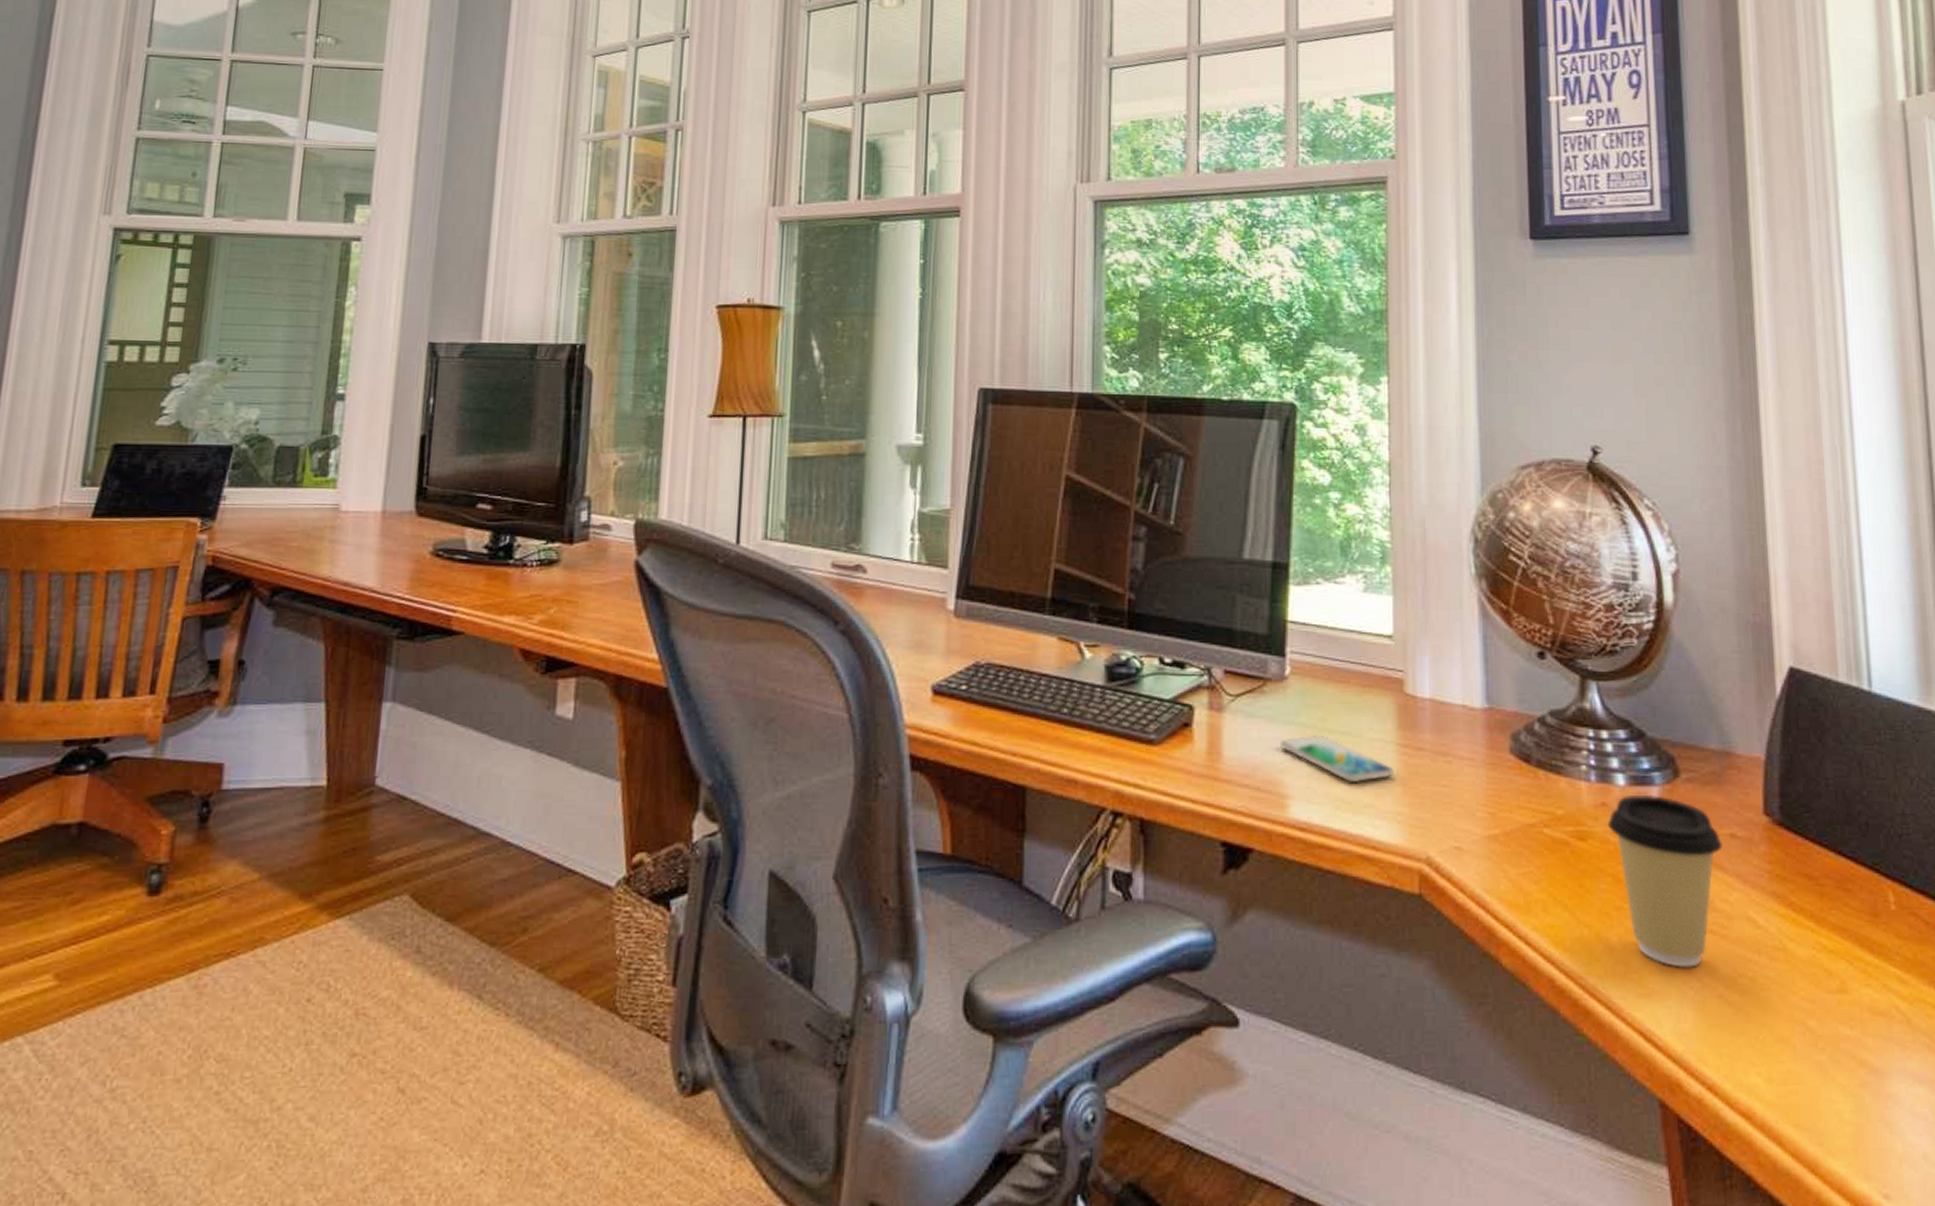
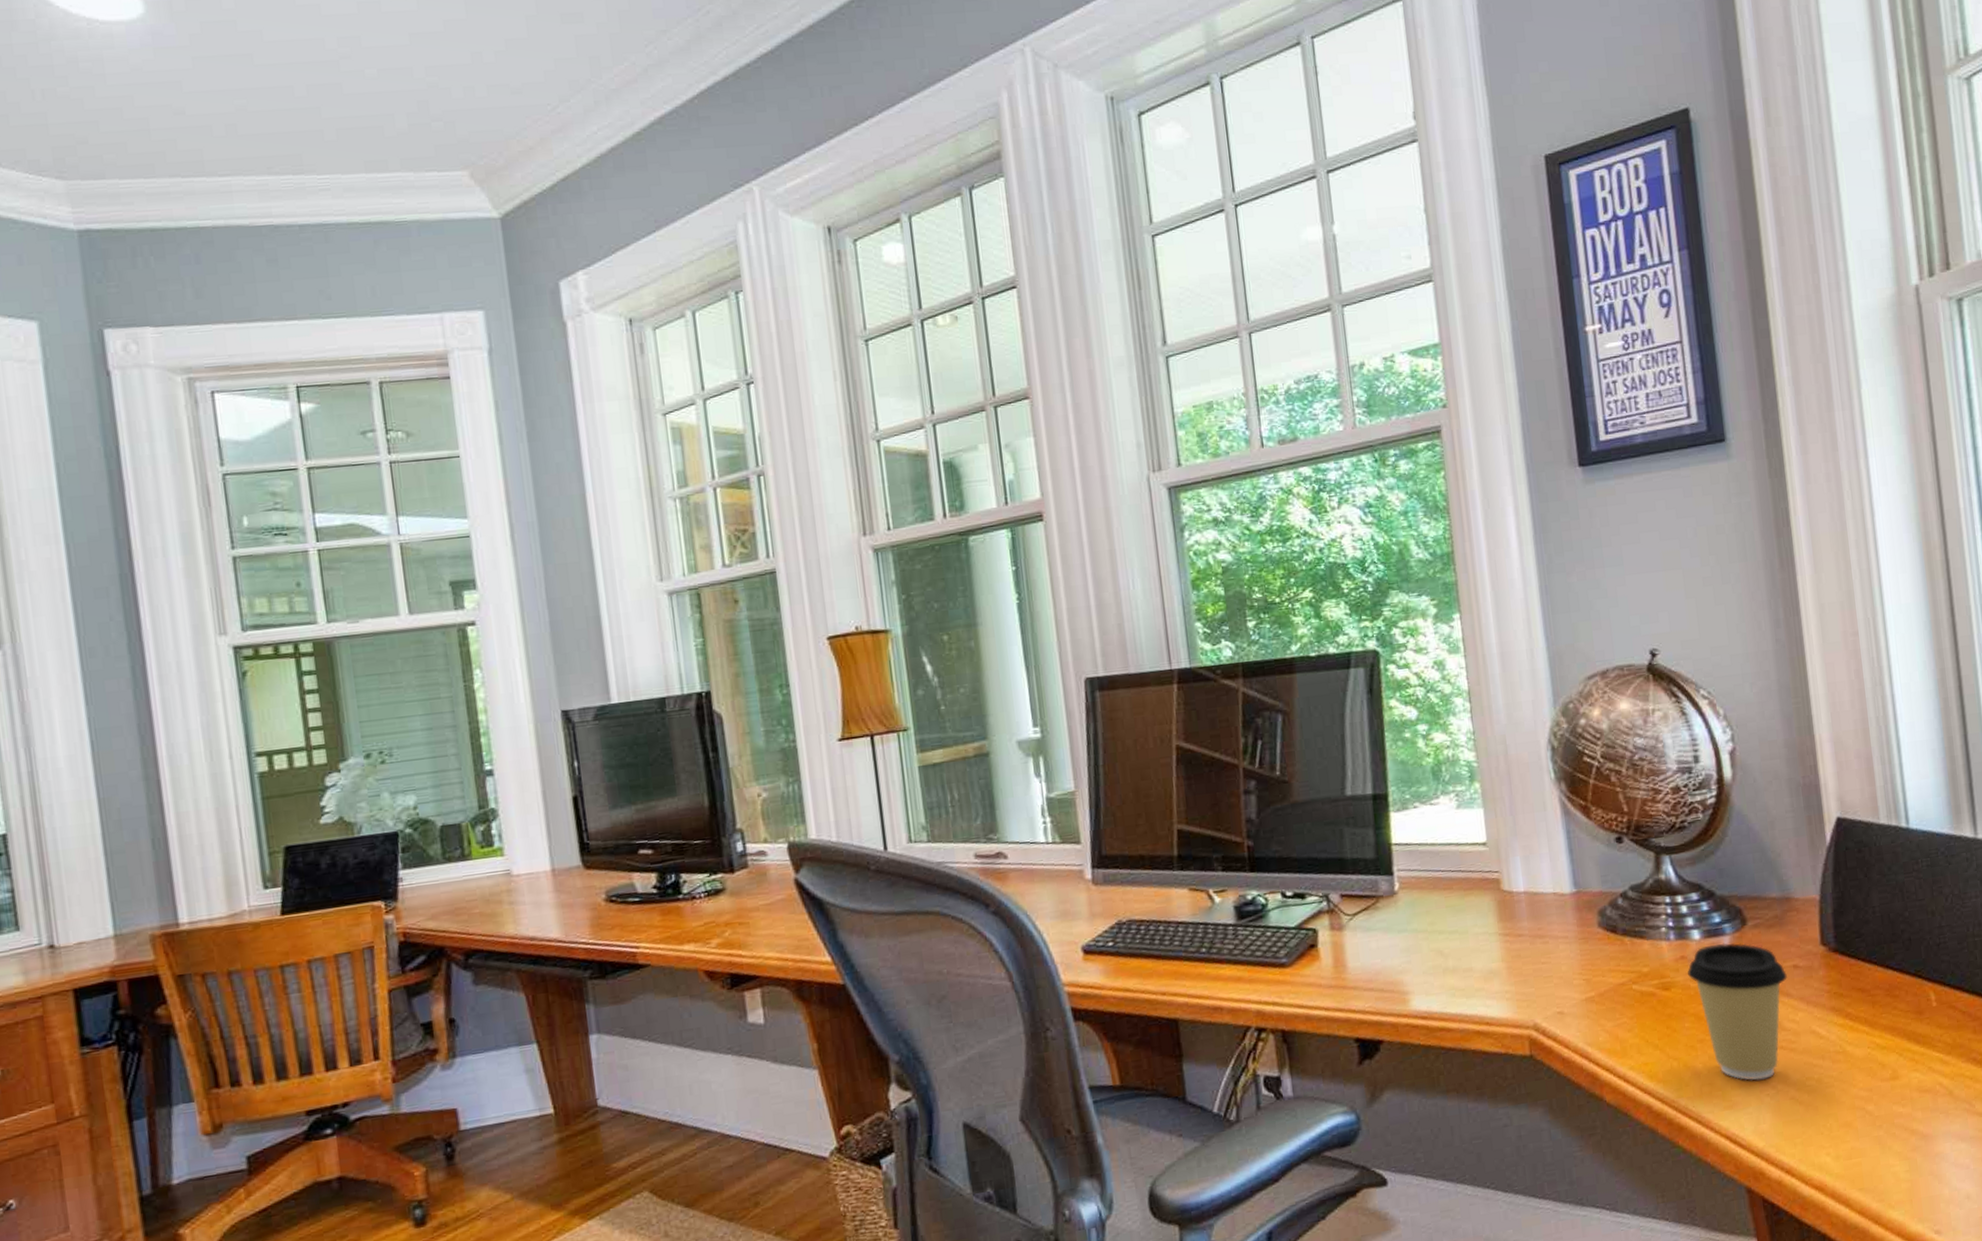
smartphone: present [1280,734,1394,783] -> none [1397,936,1499,972]

